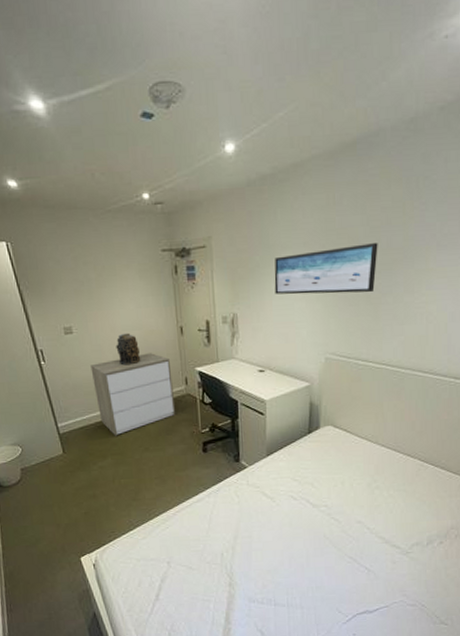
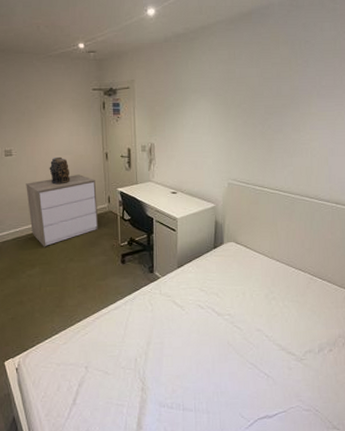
wall art: present [274,243,378,295] -> none [185,91,270,130]

